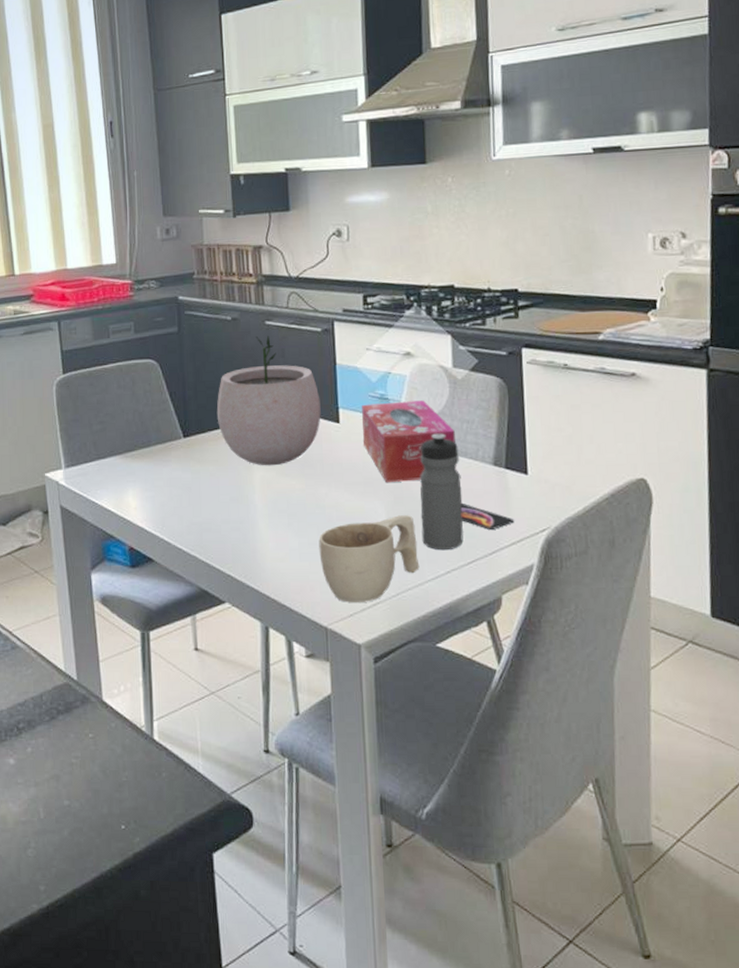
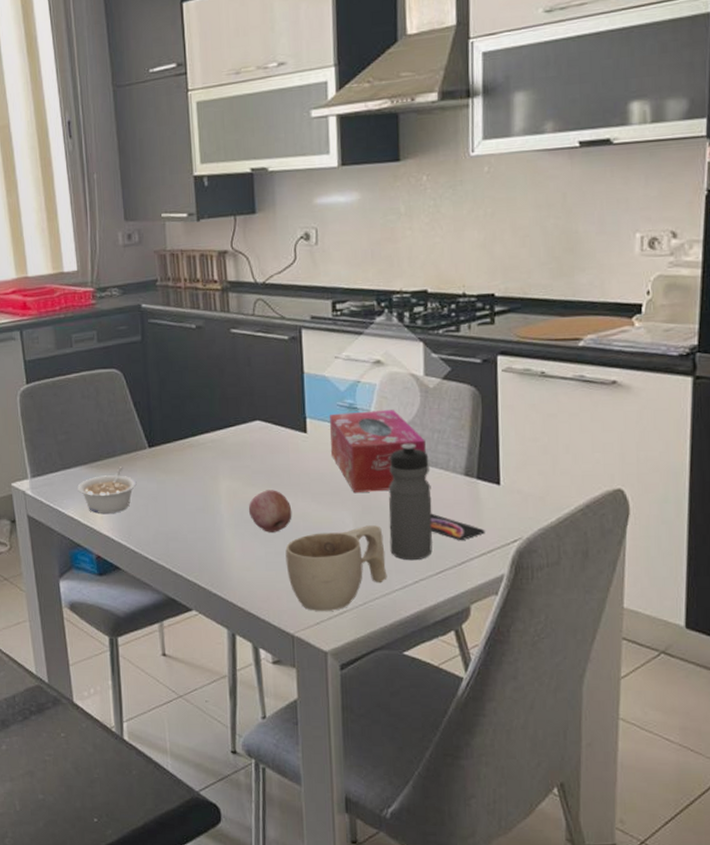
legume: none [112,456,171,504] -> present [77,467,137,514]
plant pot: present [216,336,321,466] -> none [181,344,288,476]
fruit: none [282,480,326,523] -> present [248,490,292,532]

